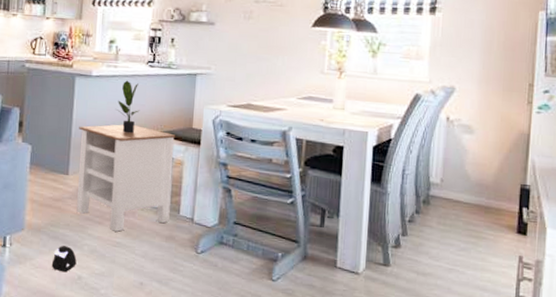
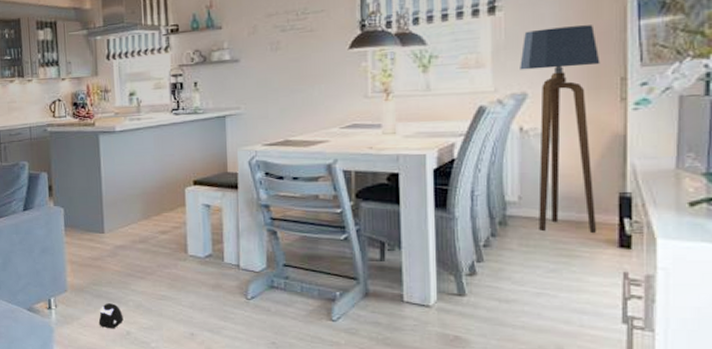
side table: present [76,124,176,232] -> none [109,176,214,285]
potted plant: present [116,80,140,134] -> none [145,131,170,185]
floor lamp: none [451,32,515,218] -> present [520,25,600,233]

